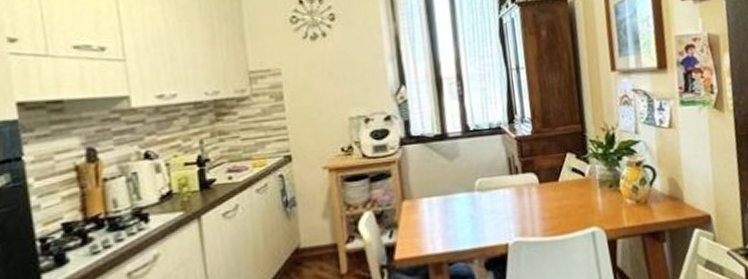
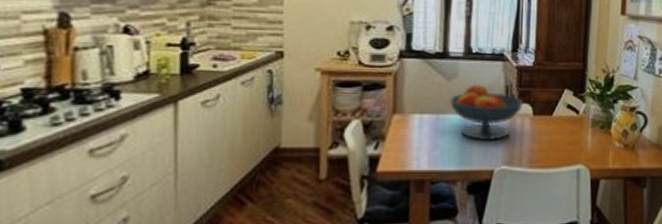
fruit bowl: none [455,160,528,216] -> present [450,83,524,141]

